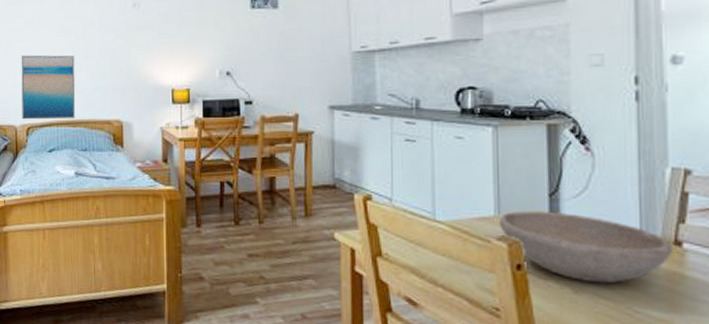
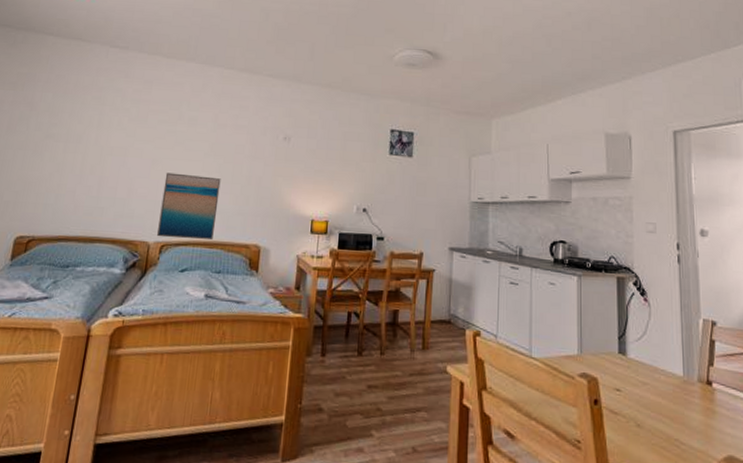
bowl: present [498,210,673,284] -> none [580,351,706,418]

